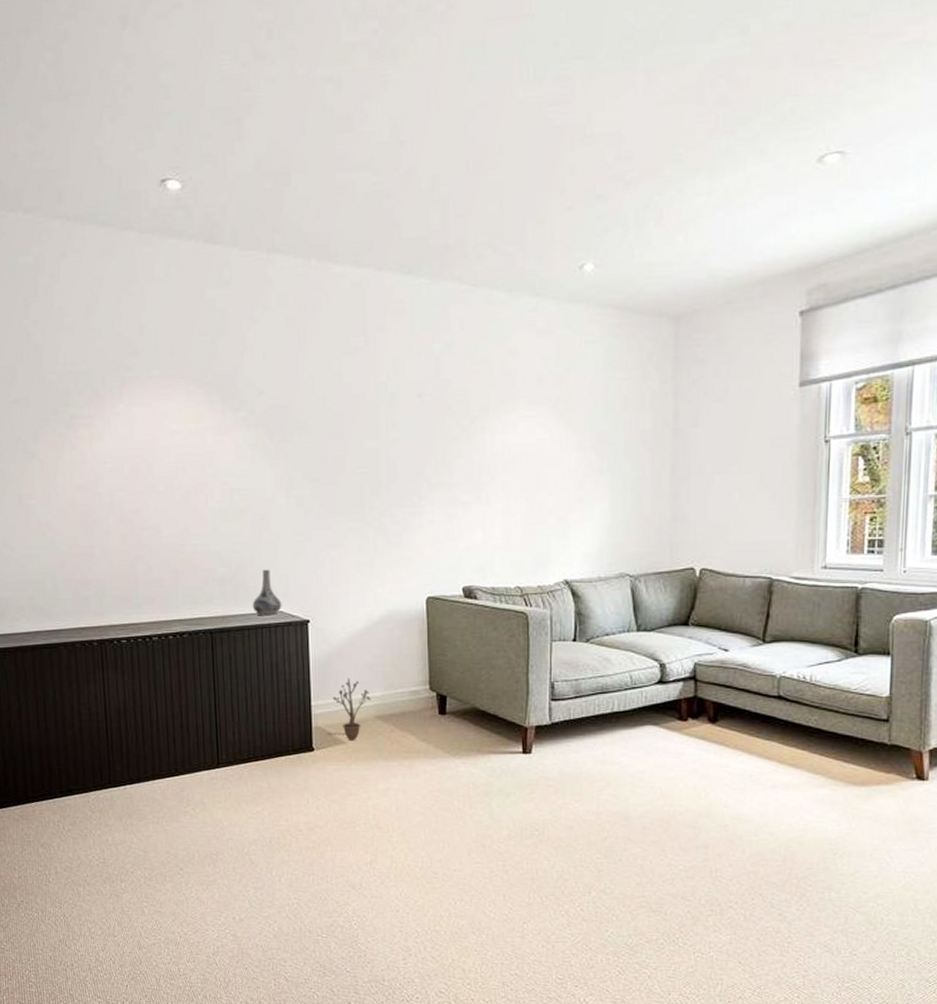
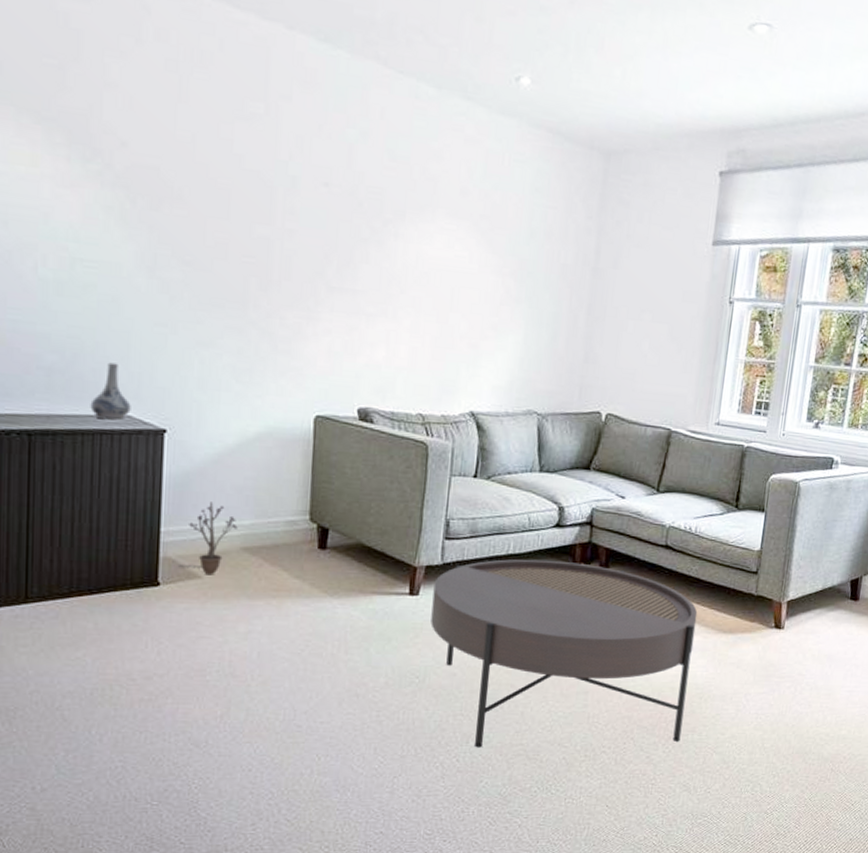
coffee table: none [545,716,822,899] -> present [431,559,698,748]

